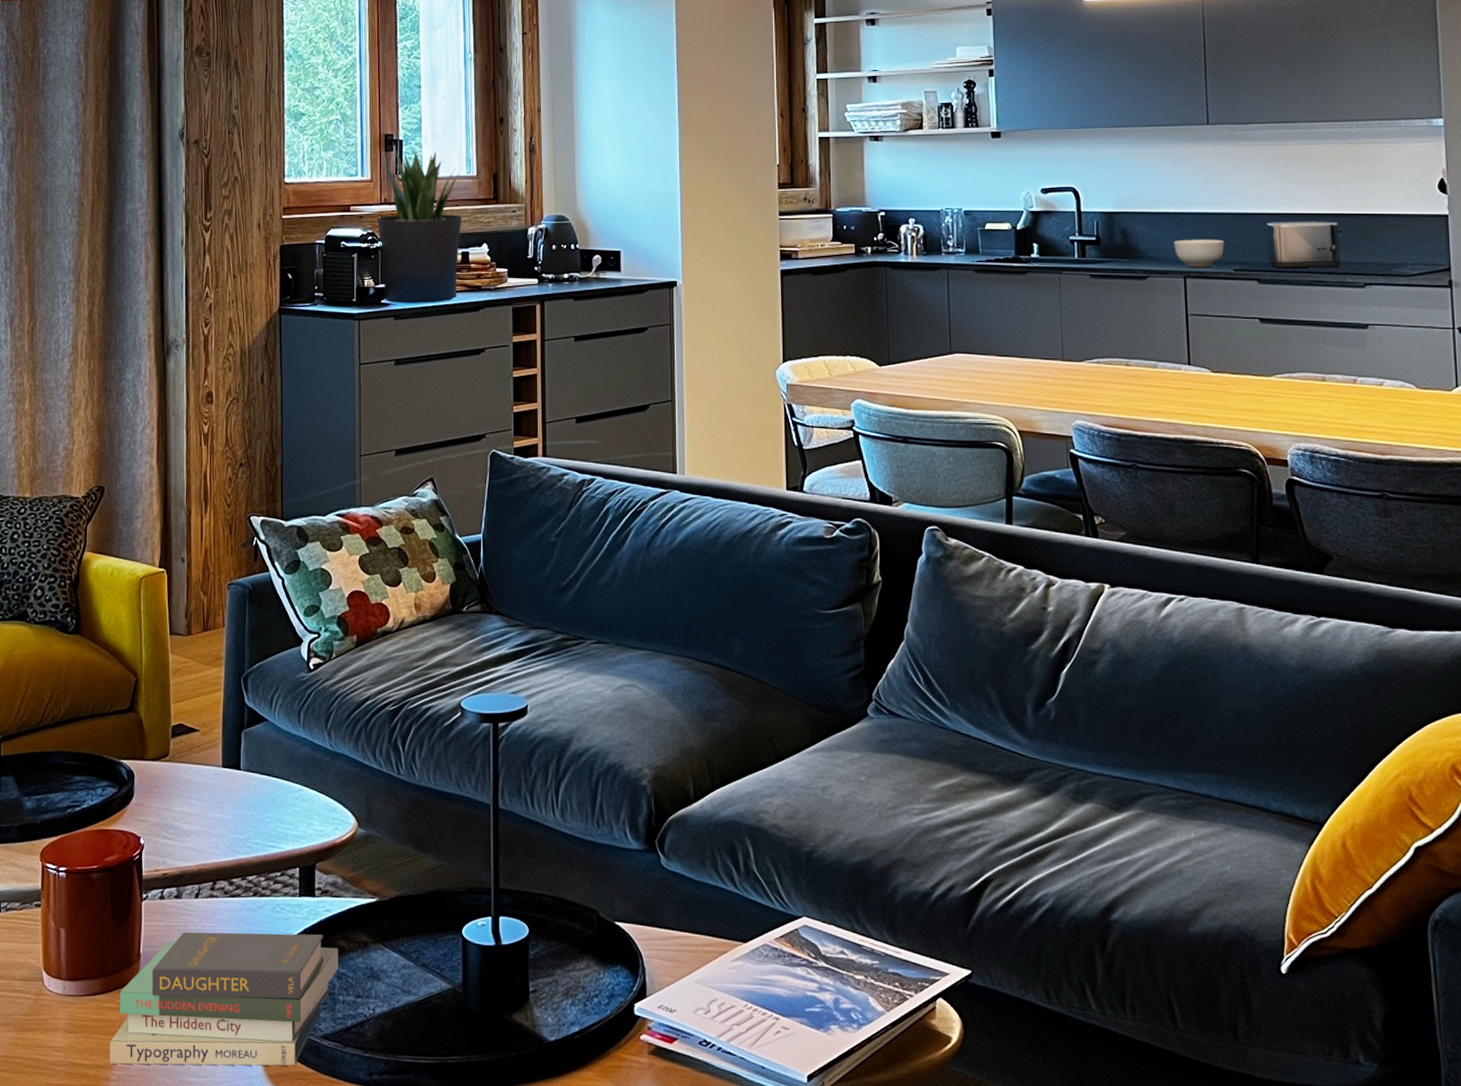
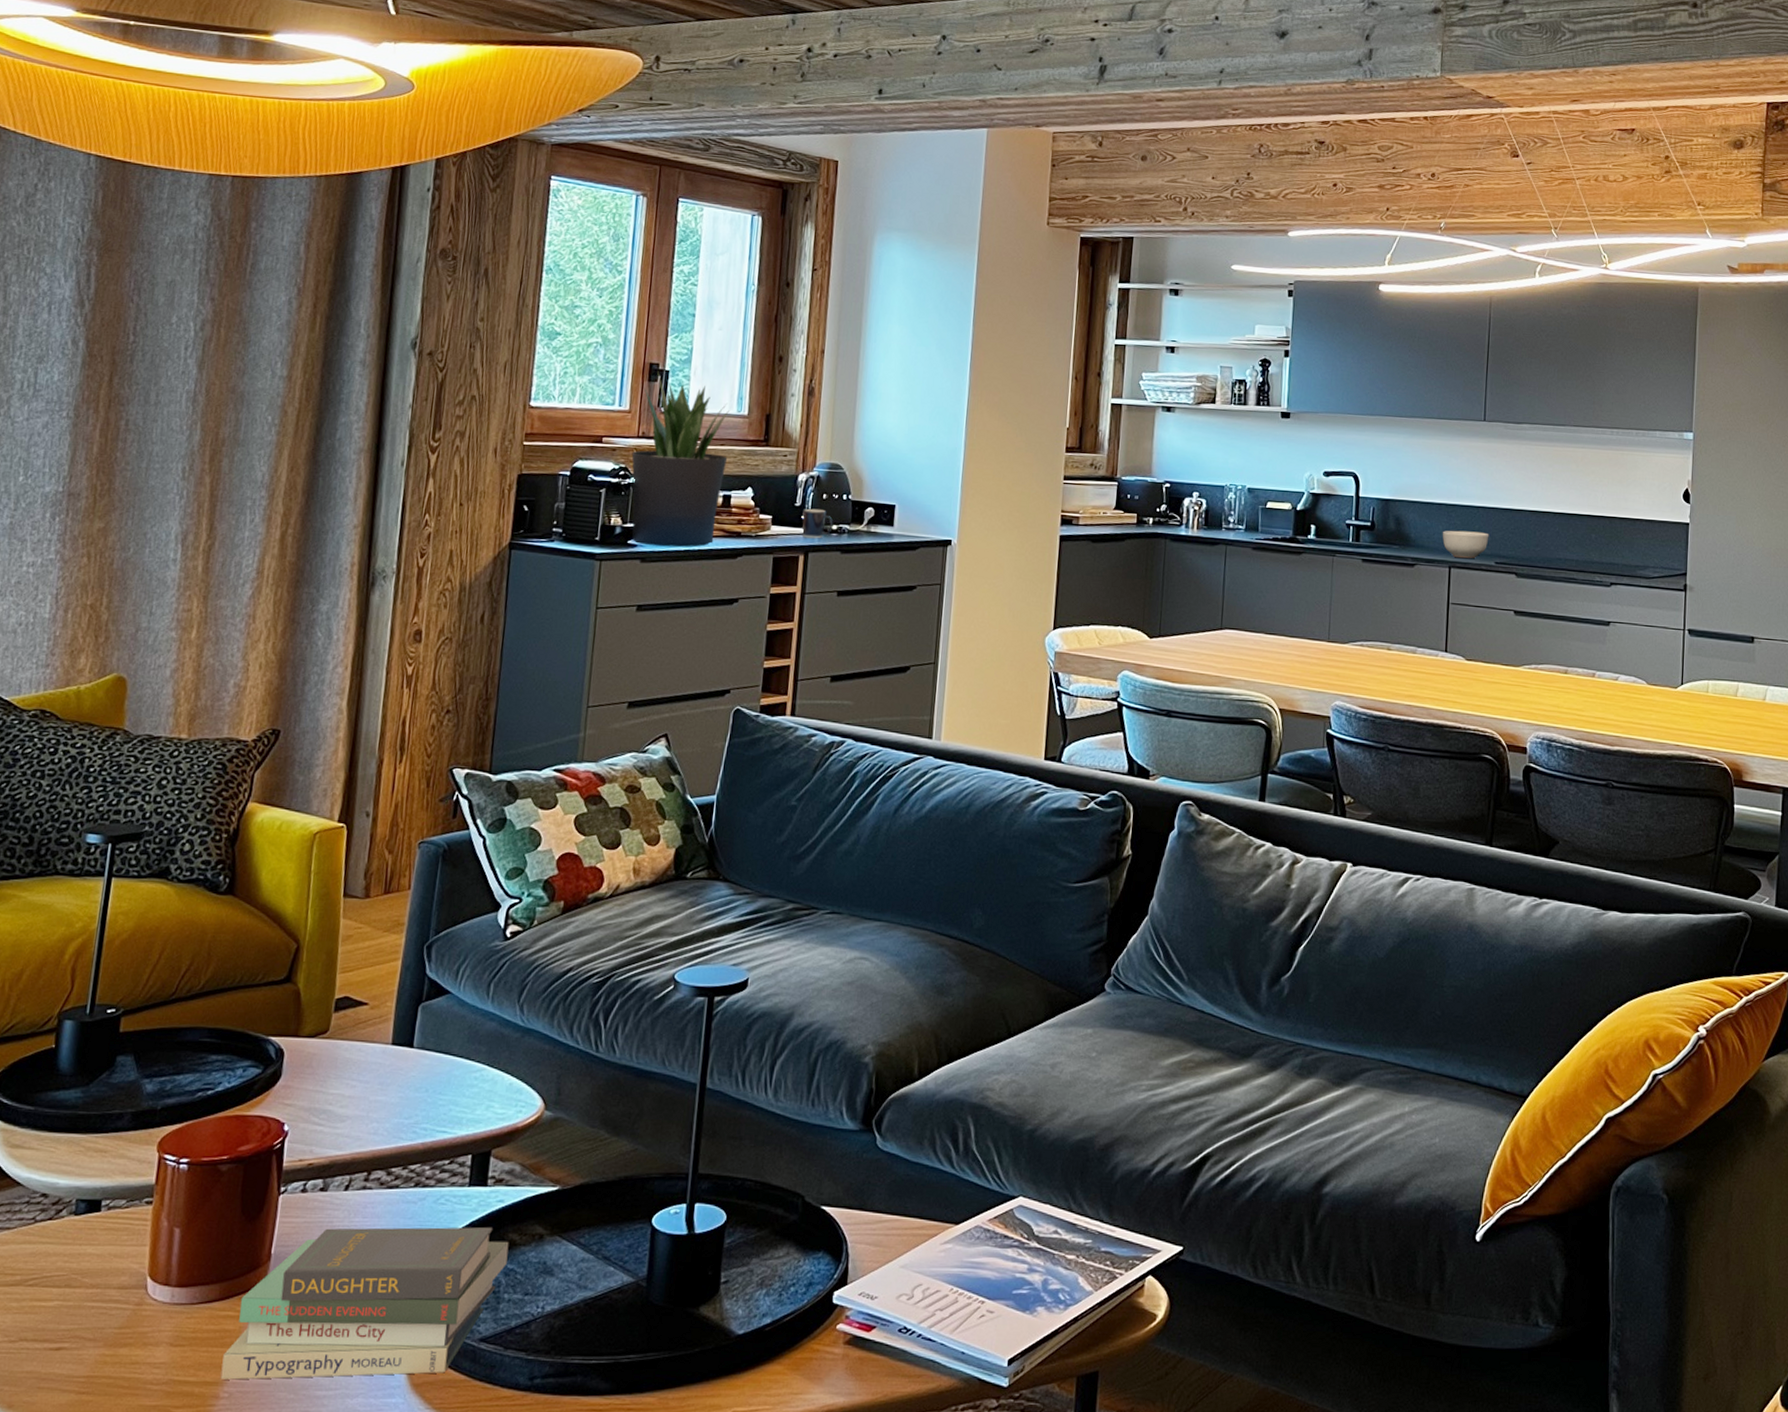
mug: none [535,259,564,288] -> present [802,508,833,539]
toaster: present [1266,221,1342,269] -> none [1527,519,1596,567]

